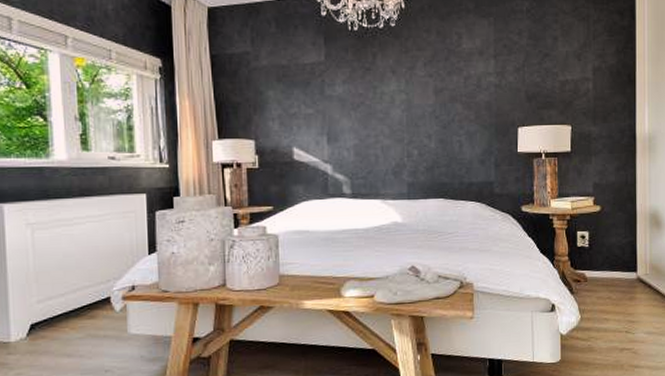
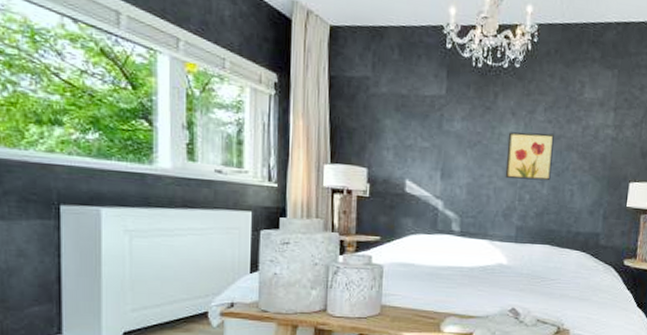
wall art: none [390,87,437,136] -> present [505,132,554,181]

